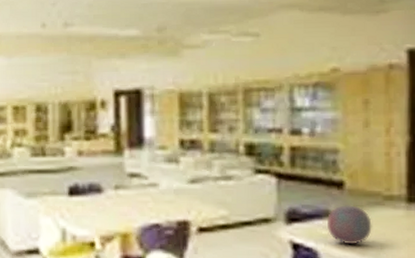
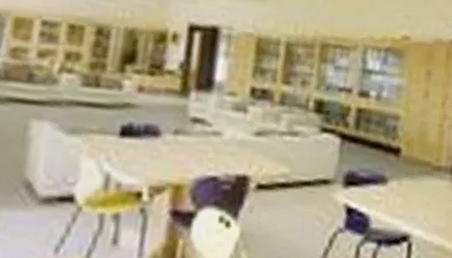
decorative ball: present [326,205,372,245] -> none [380,171,421,213]

